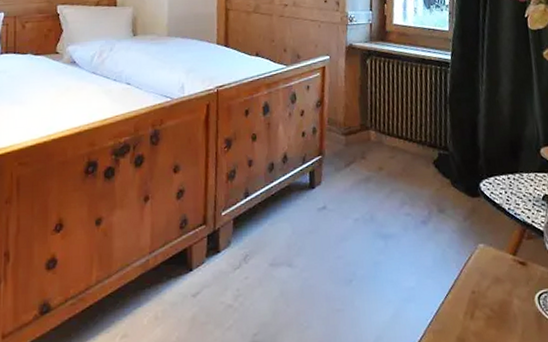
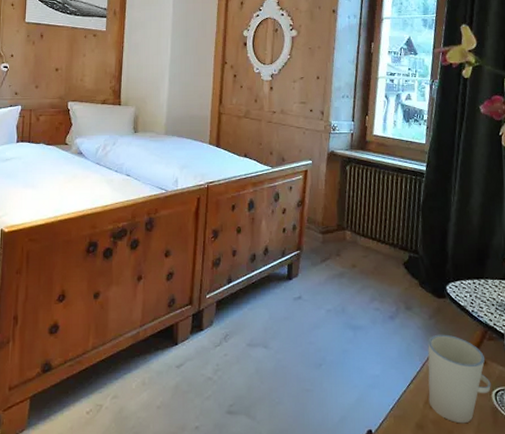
cup: none [464,236,534,333] -> present [427,334,491,424]

